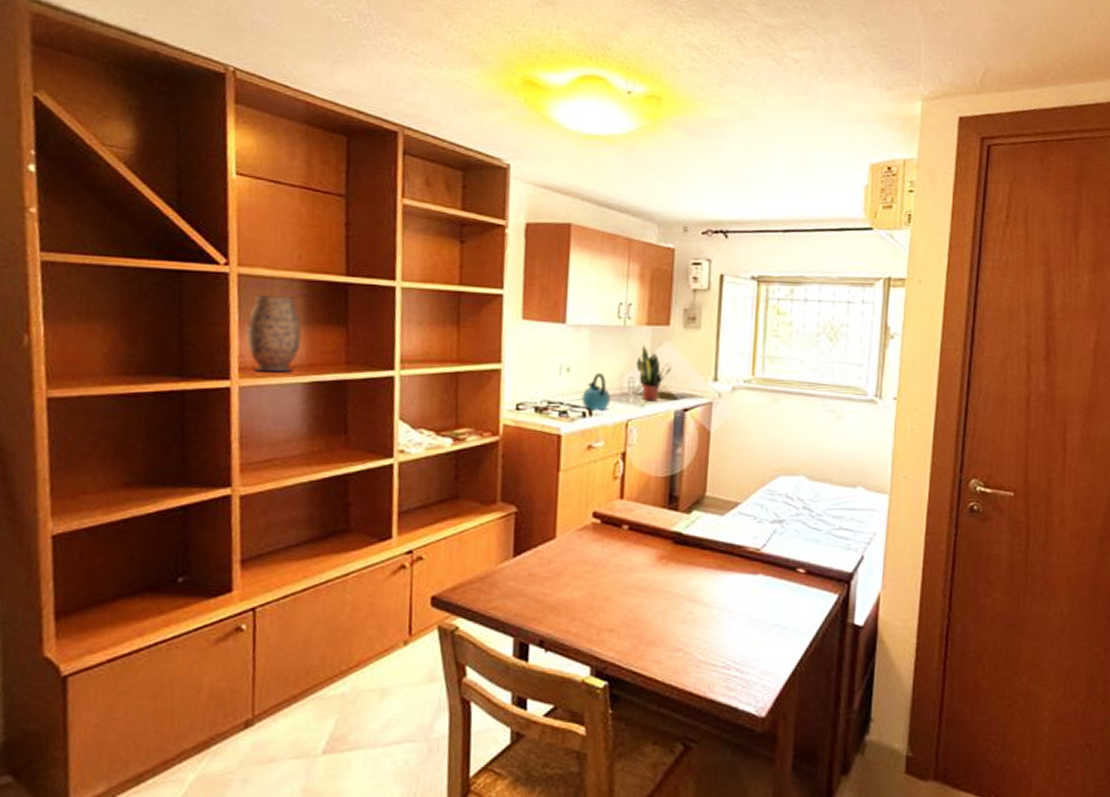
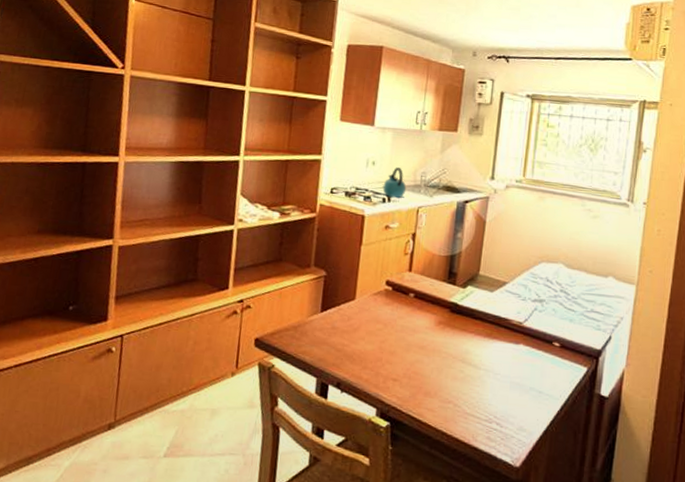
vase: present [245,295,302,373] -> none [132,93,173,153]
potted plant: present [636,344,671,401] -> none [428,146,457,193]

